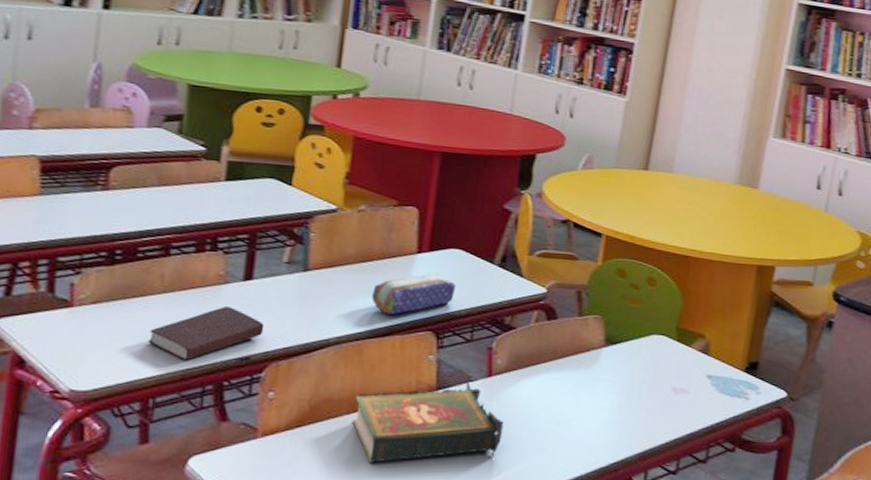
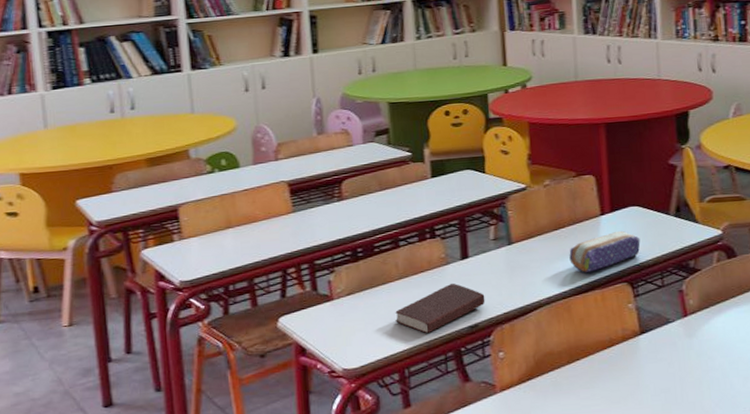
book: present [352,382,504,463] -> none [571,324,708,405]

